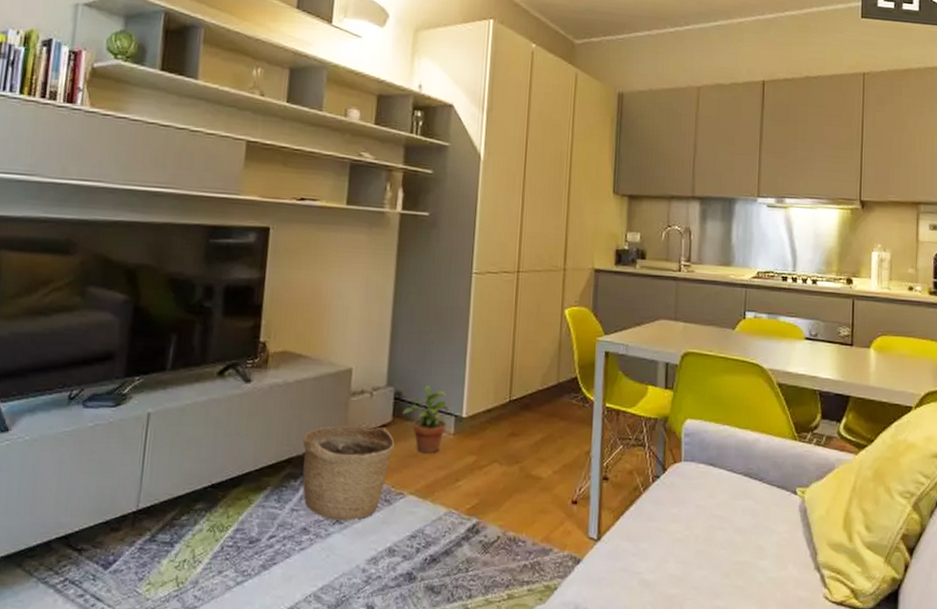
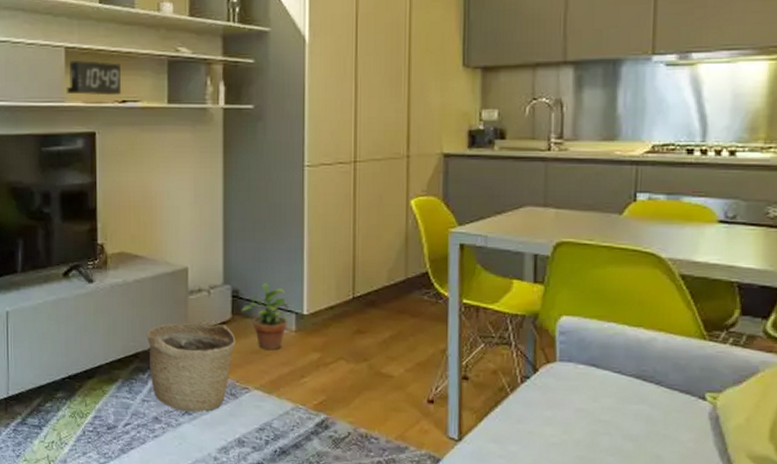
alarm clock: none [243,154,303,193] -> present [66,60,121,96]

